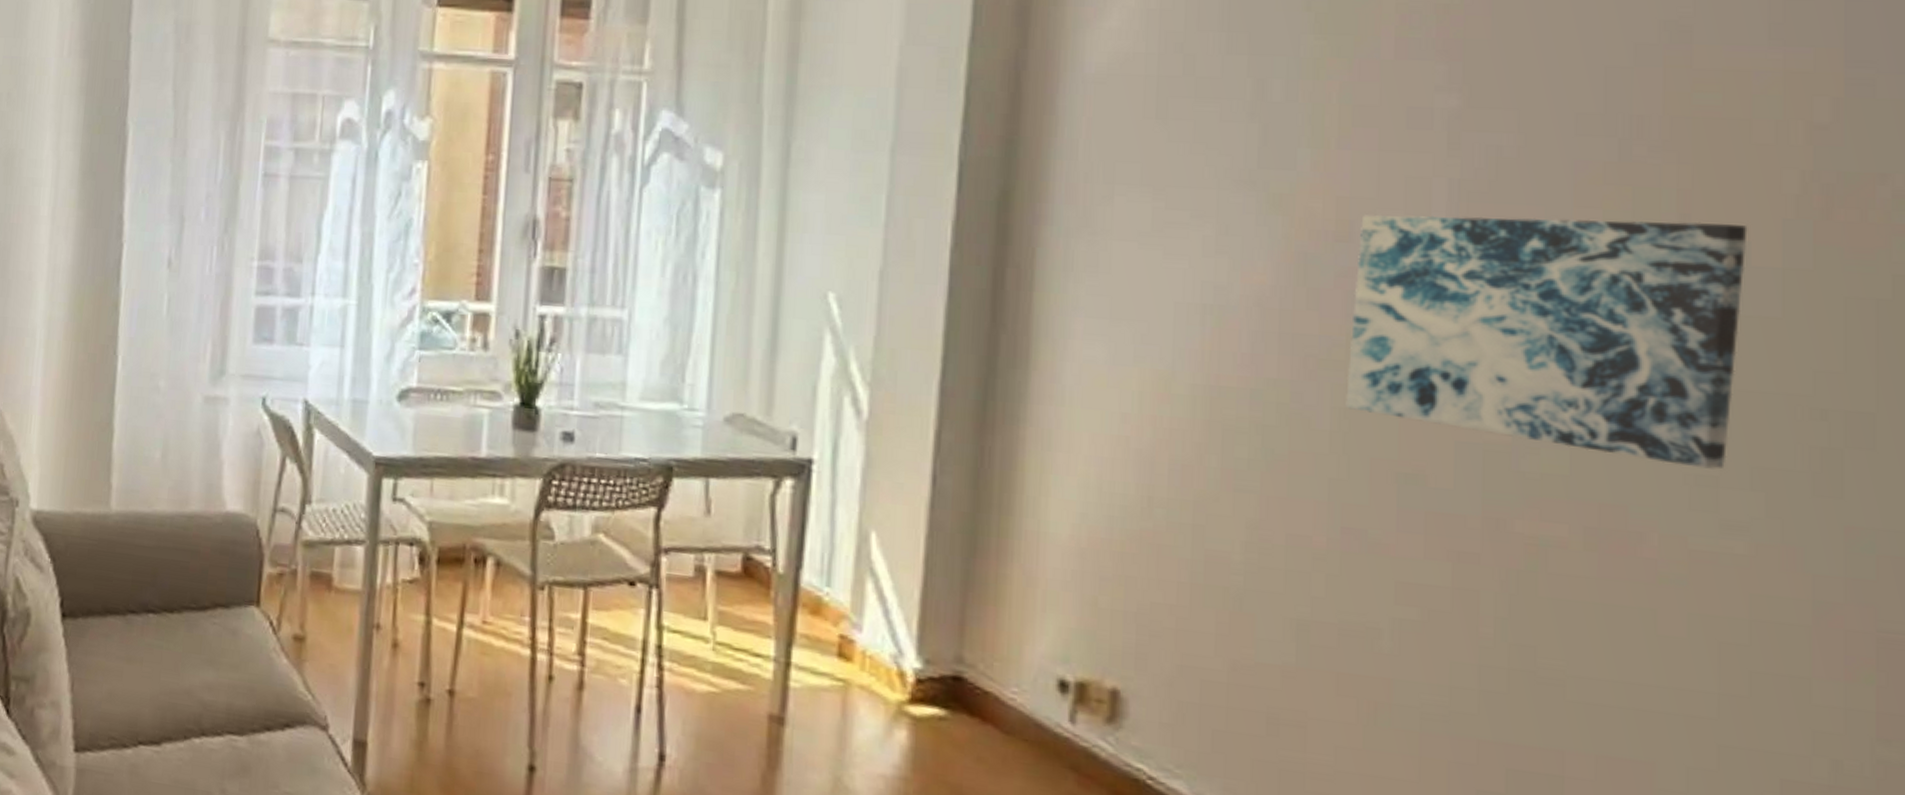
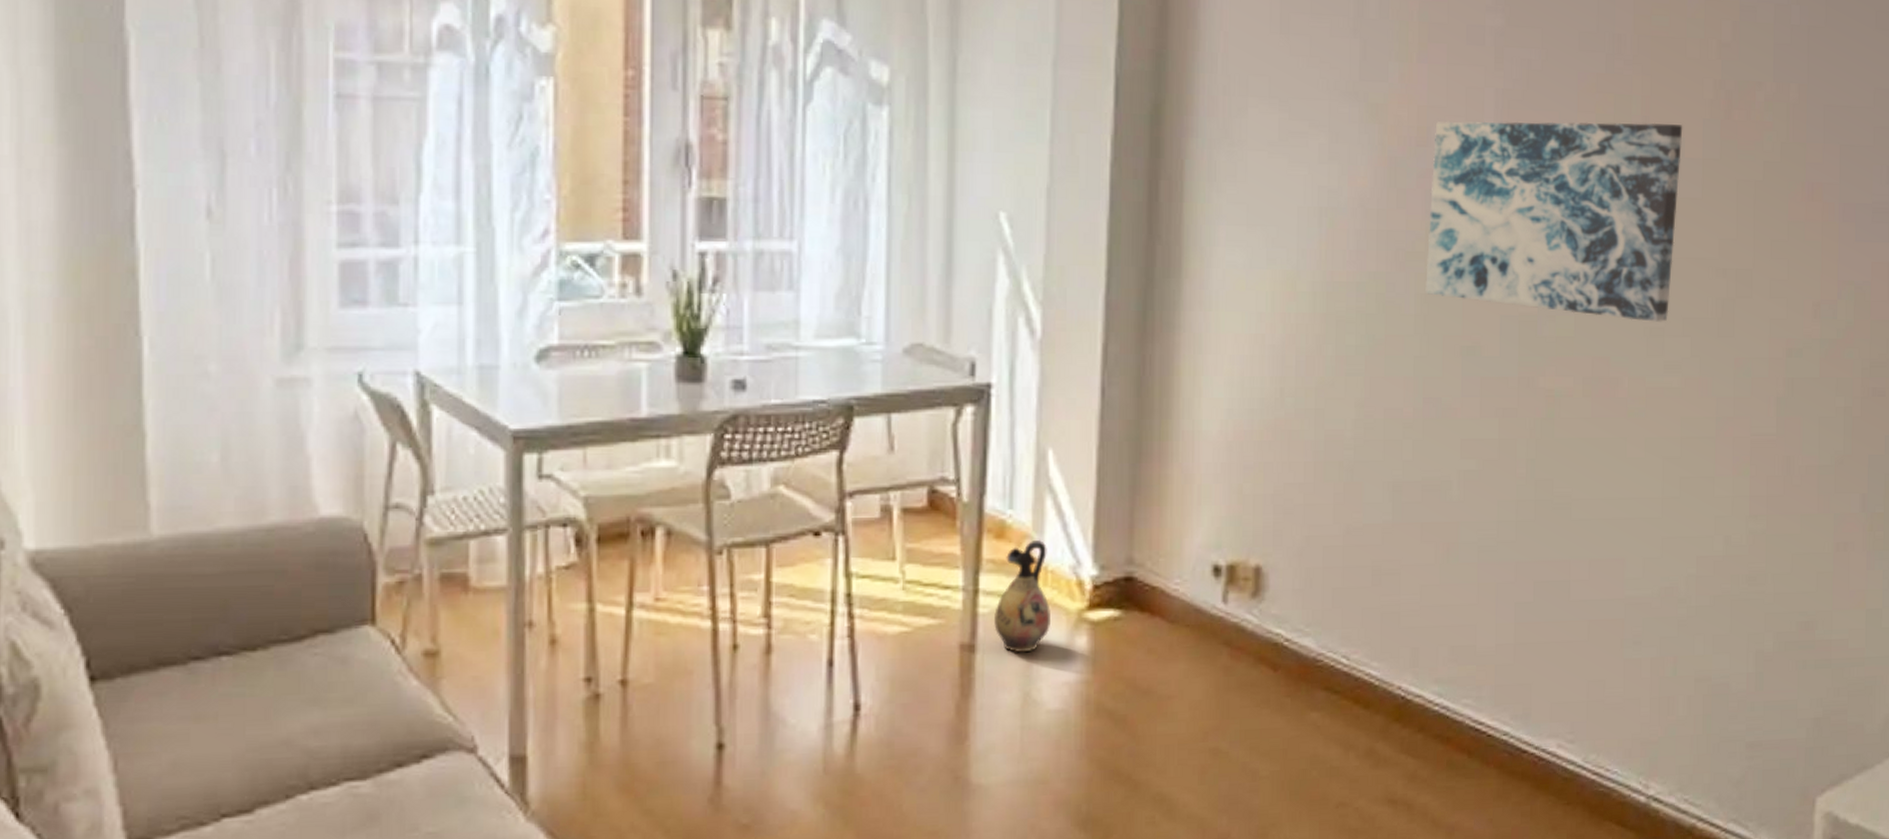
ceramic jug: none [805,622,867,736] -> present [994,539,1050,653]

